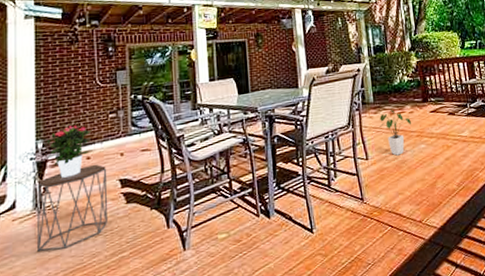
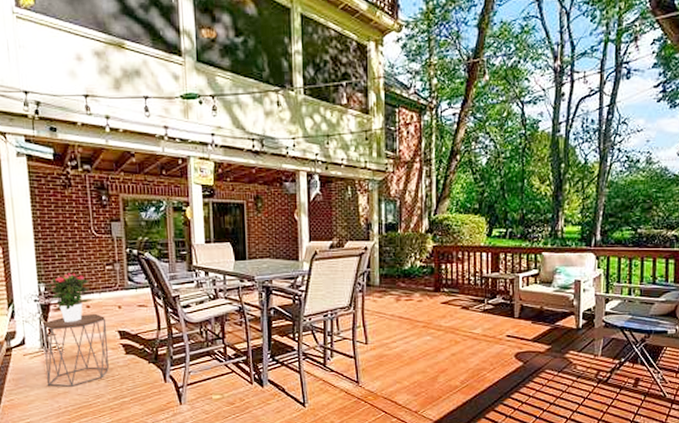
house plant: present [378,109,411,156] -> none [382,295,418,344]

